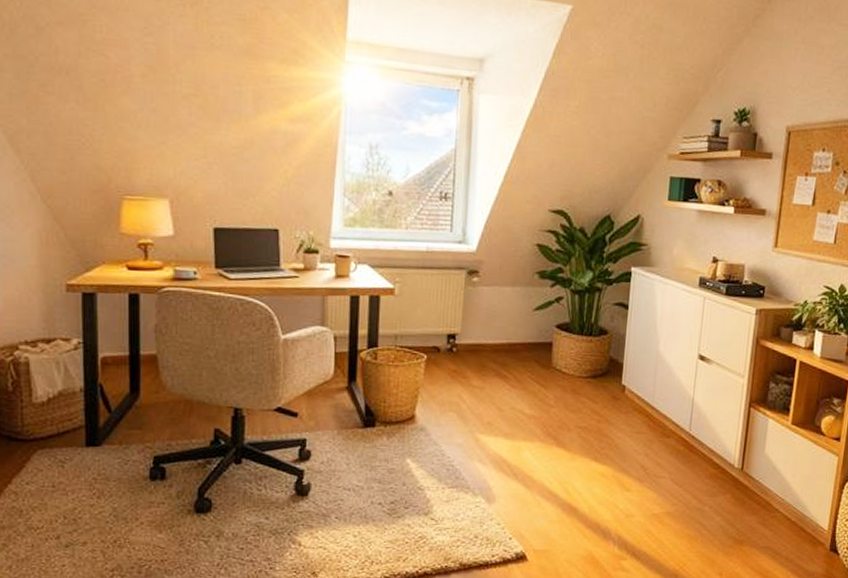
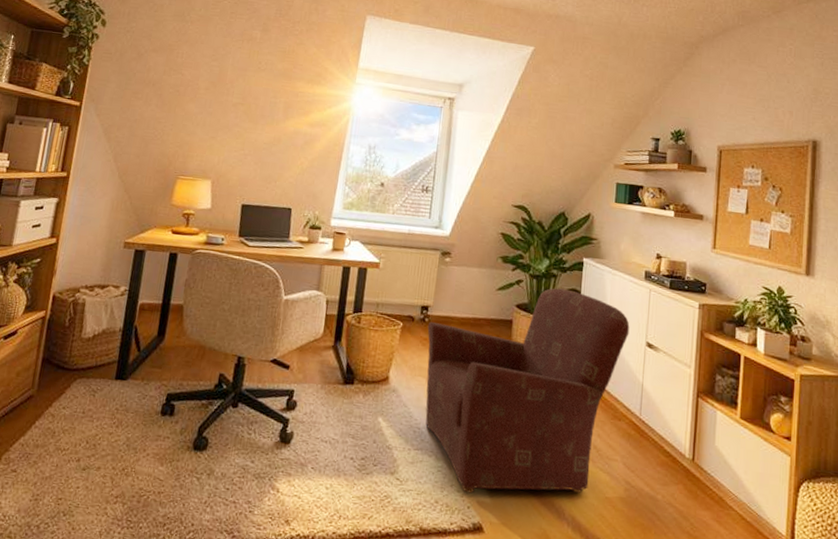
armchair: none [456,303,682,525] -> present [425,288,630,494]

